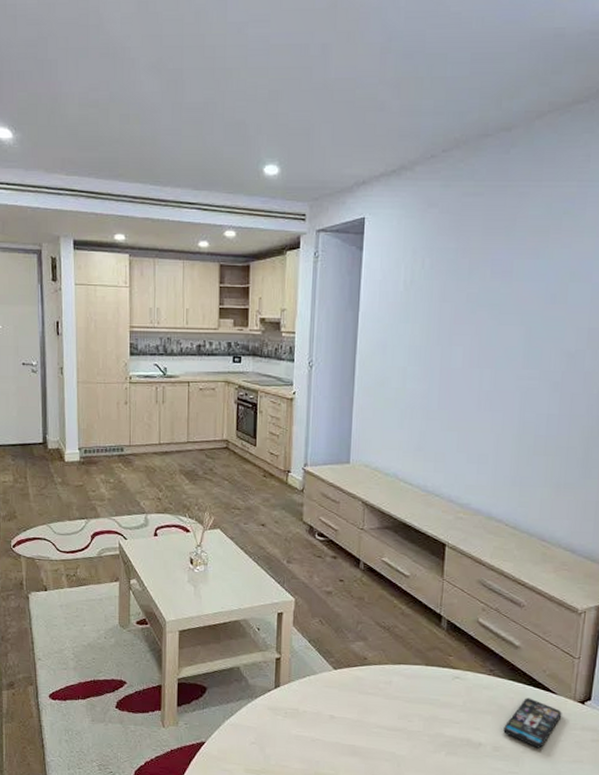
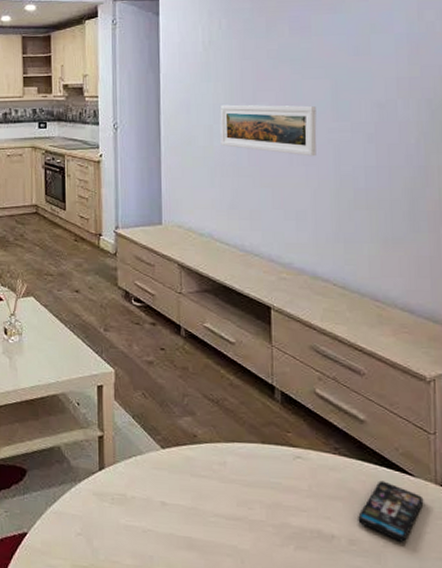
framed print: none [413,347,508,403] -> present [220,104,317,157]

